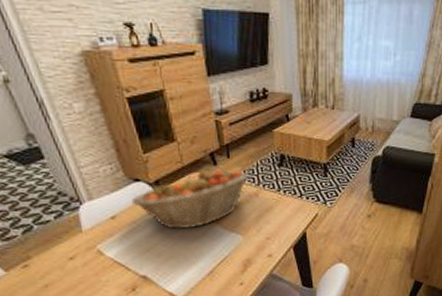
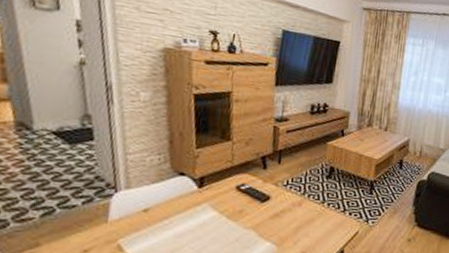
fruit basket: present [131,169,249,230] -> none [169,173,296,232]

